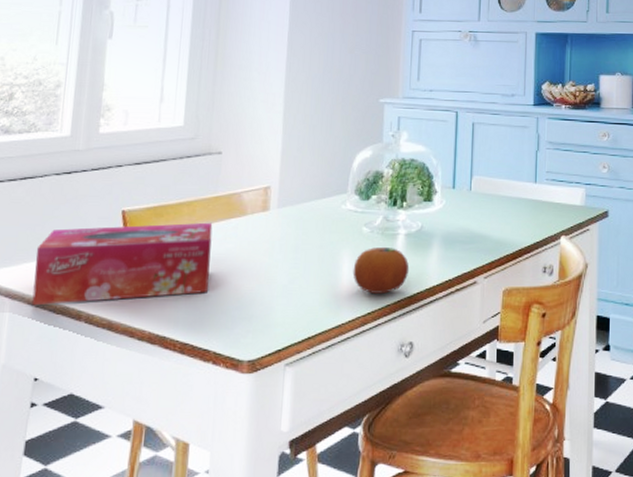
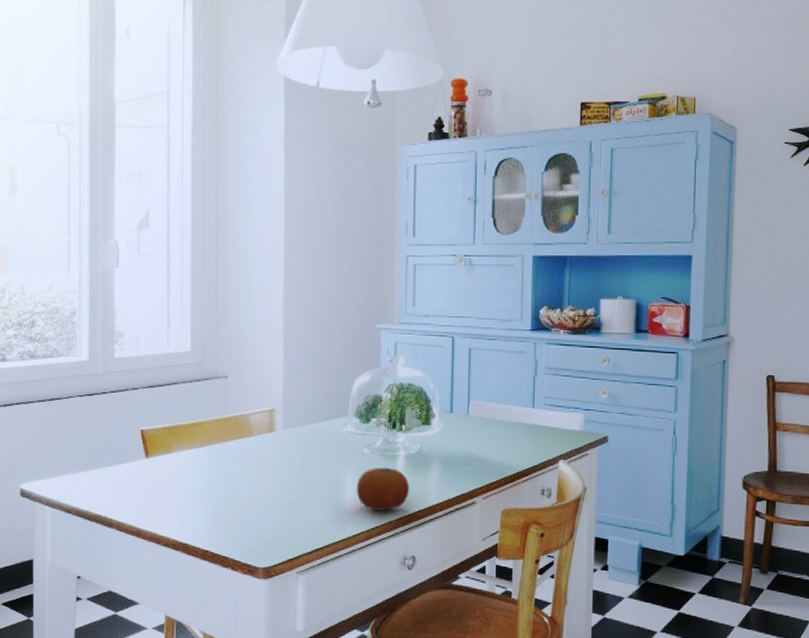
tissue box: present [32,222,213,306] -> none [68,442,224,514]

